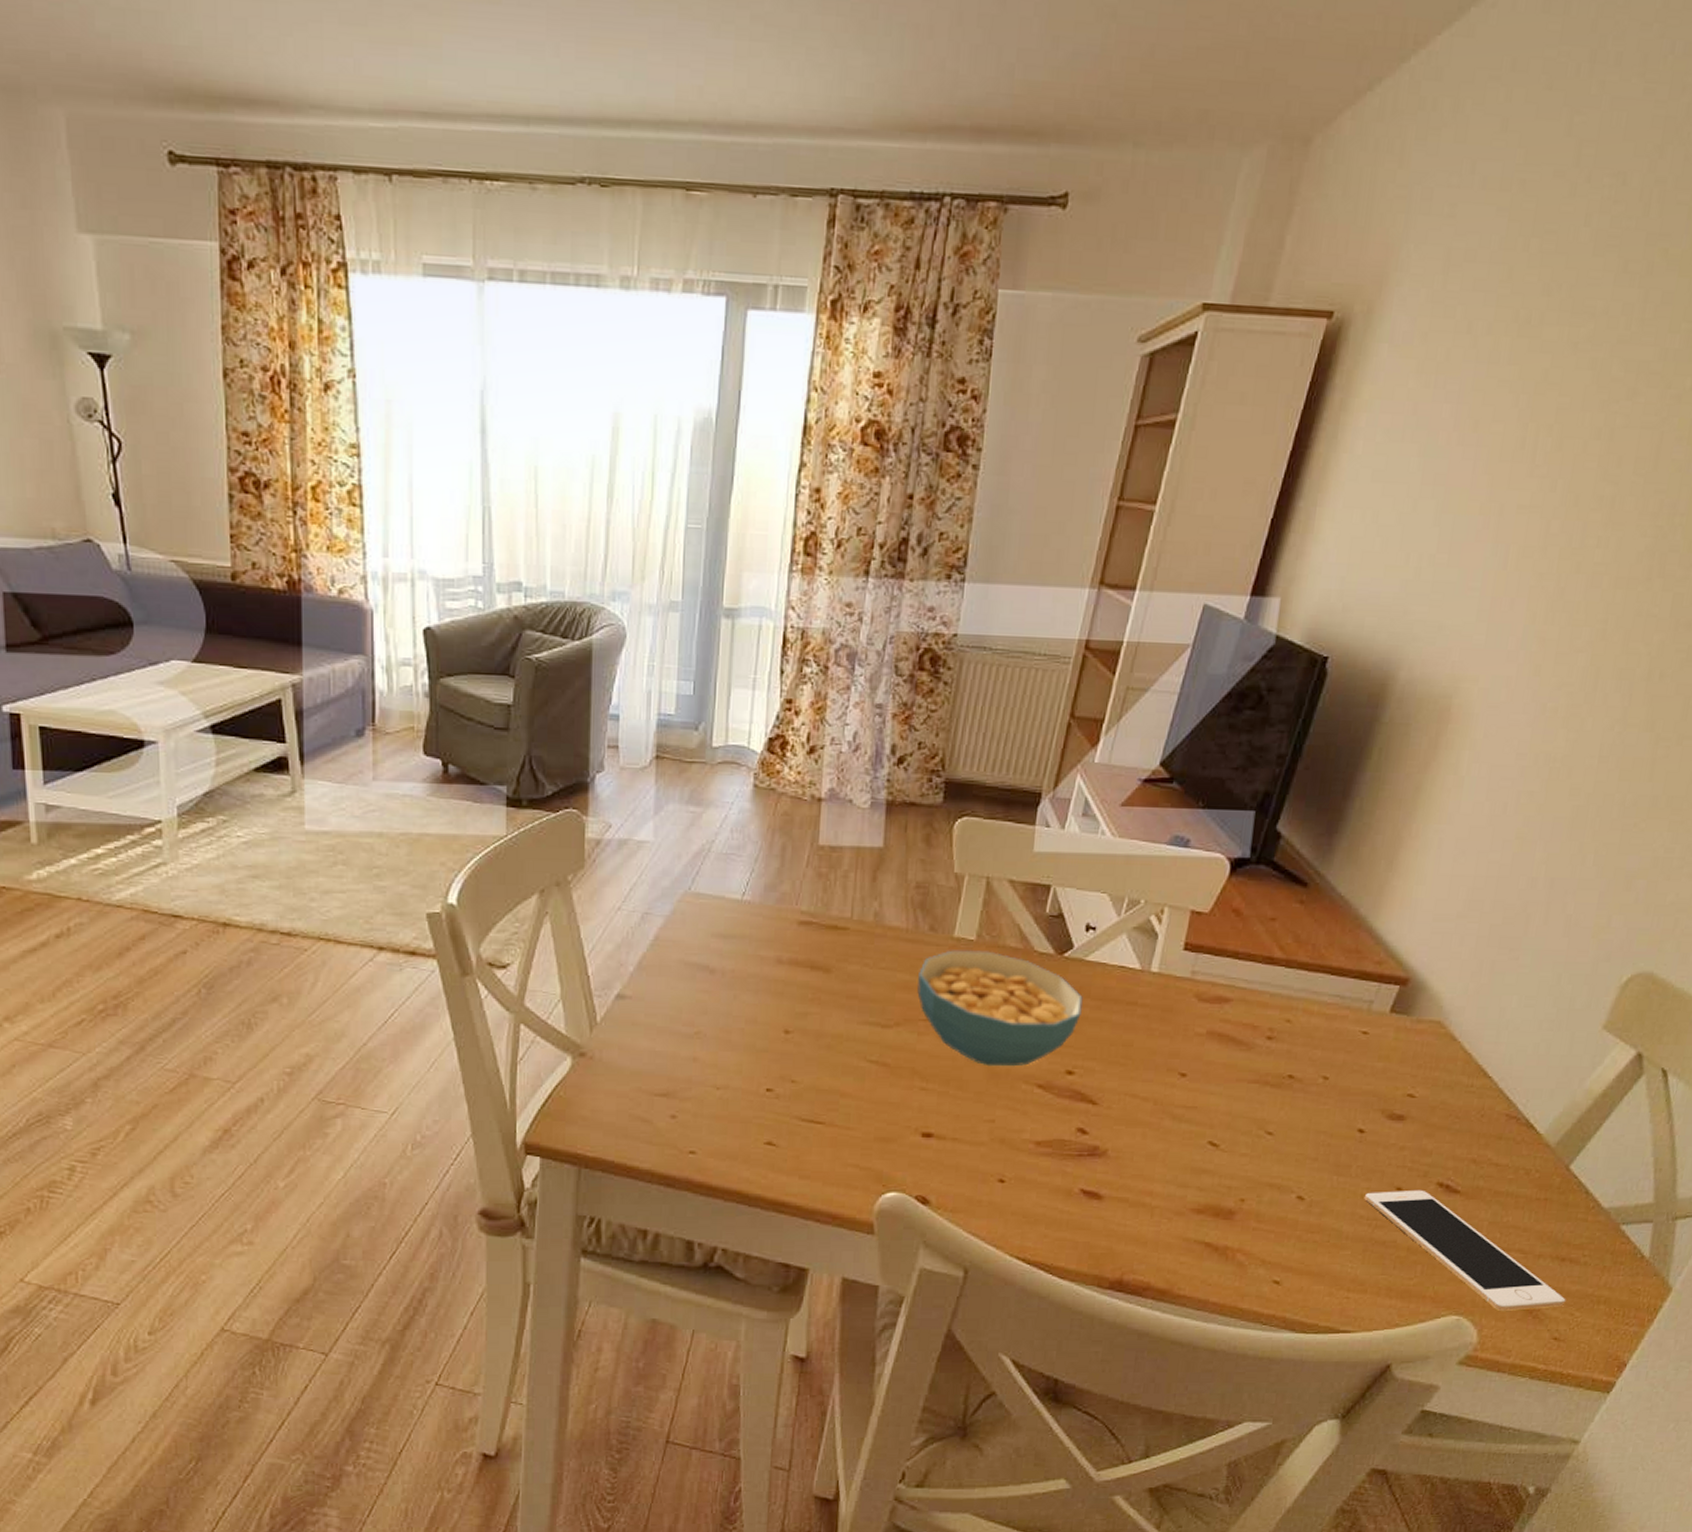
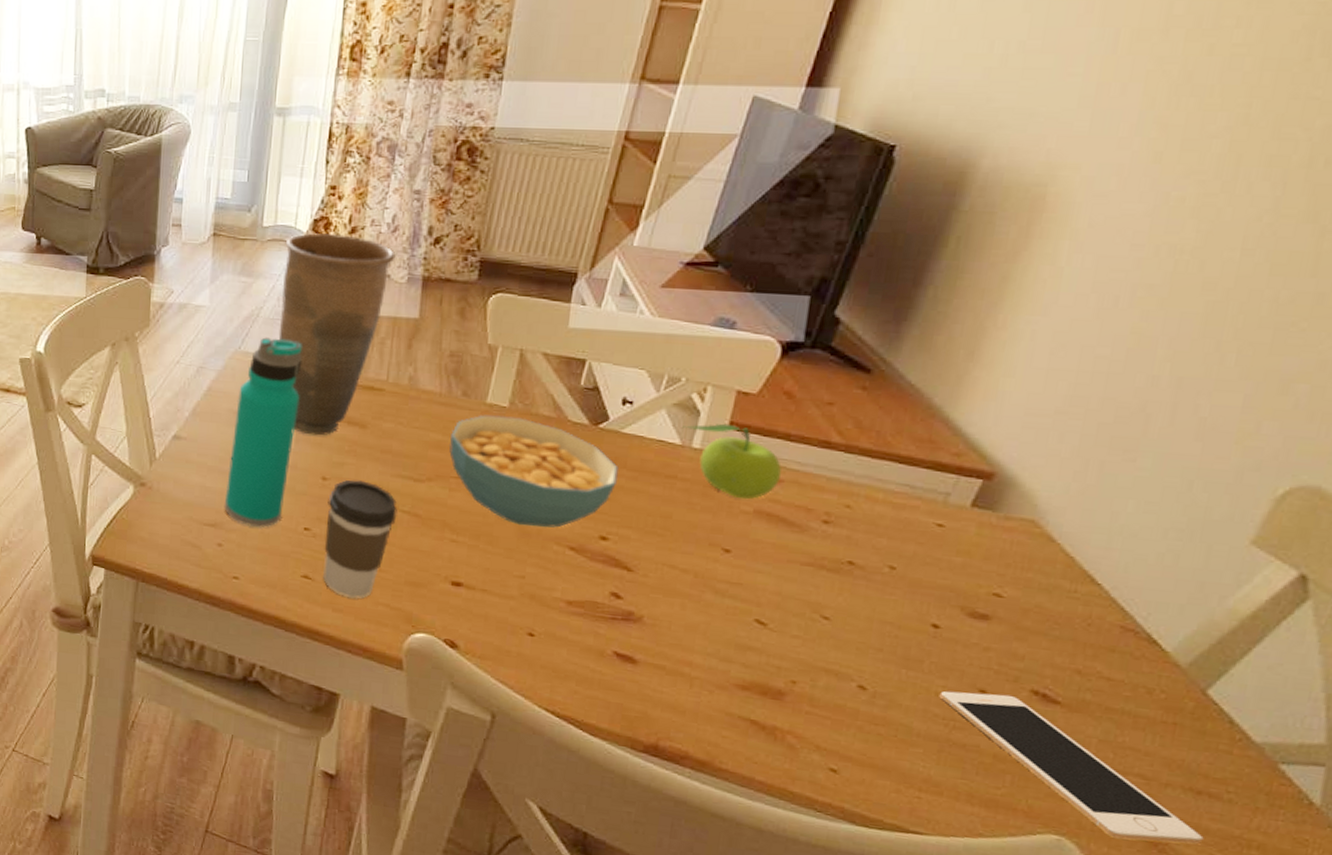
water bottle: none [677,875,760,1092] -> present [224,337,303,527]
vase: none [733,754,858,984] -> present [278,233,396,436]
coffee cup: none [788,1031,865,1161] -> present [323,480,398,599]
fruit: none [1142,945,1231,1022] -> present [682,423,781,500]

